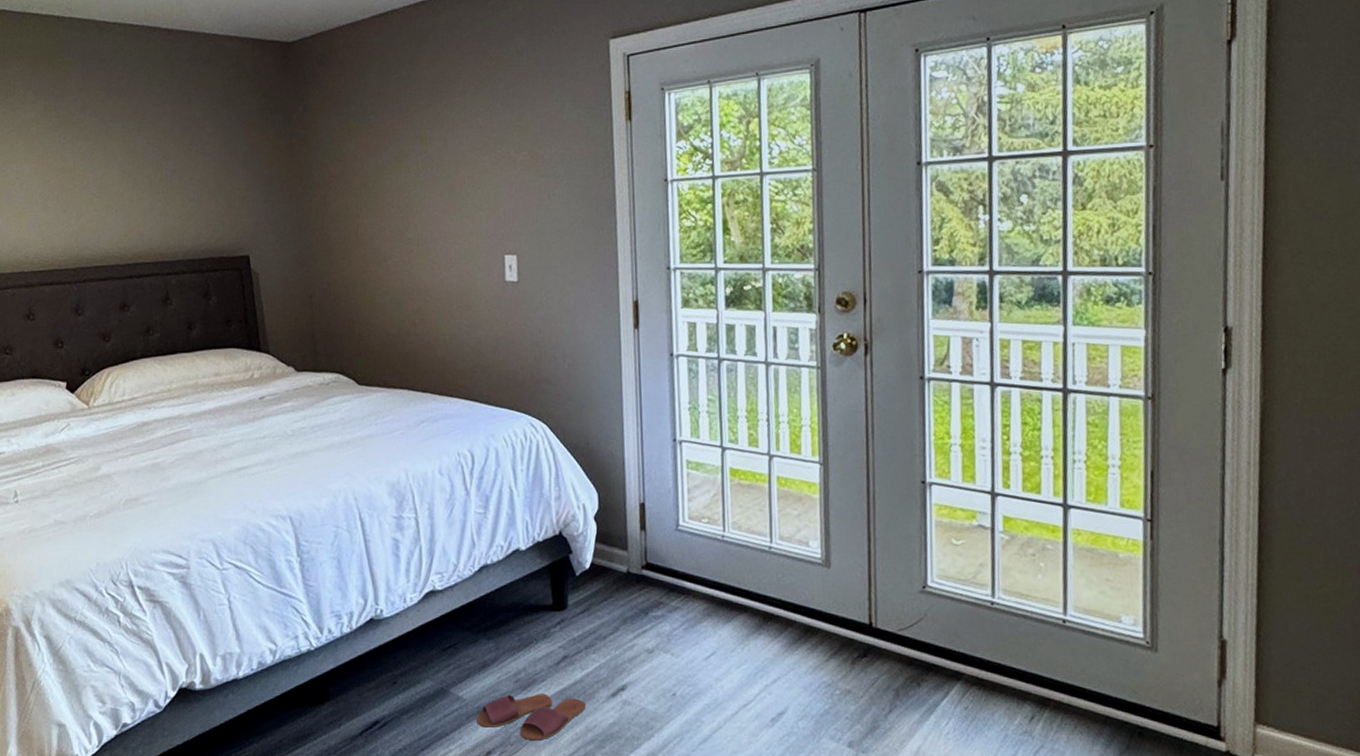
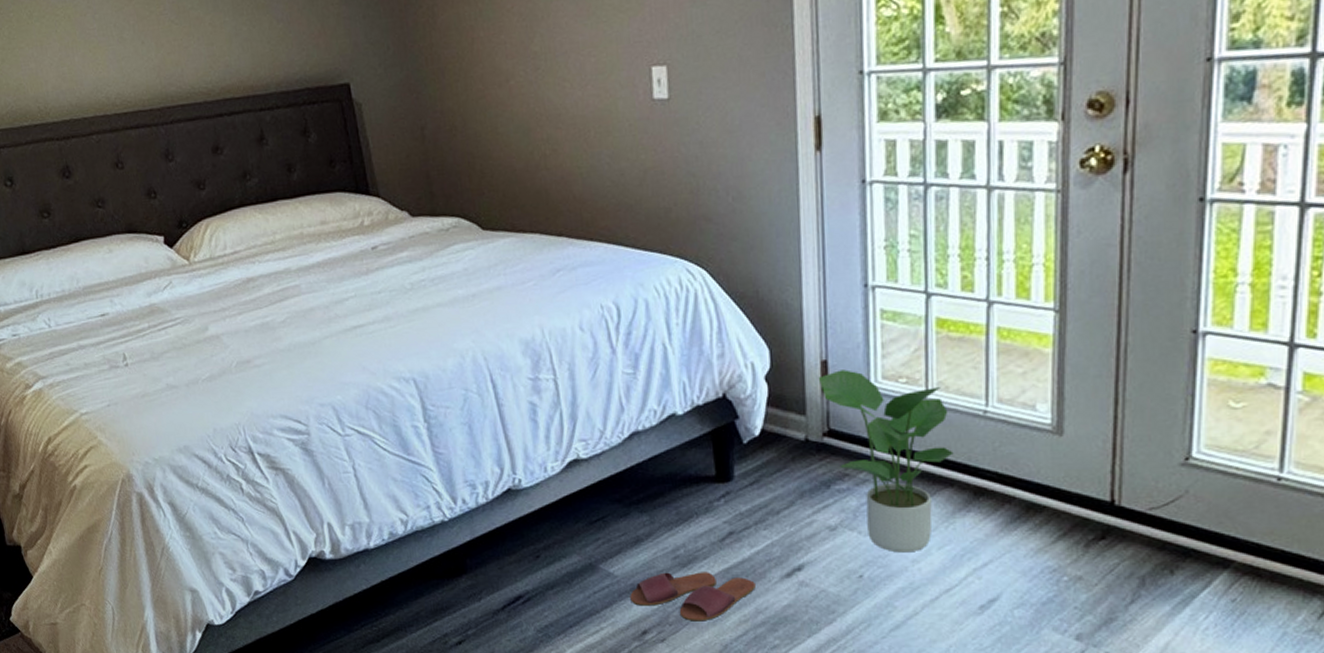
potted plant: none [637,511,746,672] -> present [818,370,954,553]

